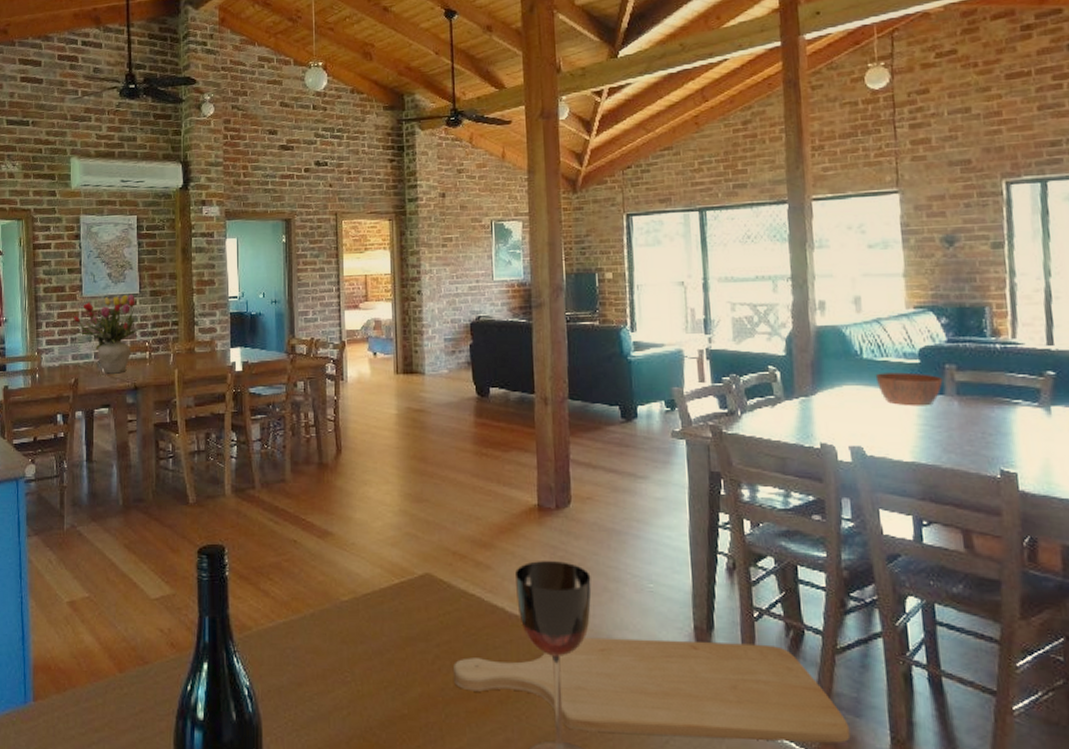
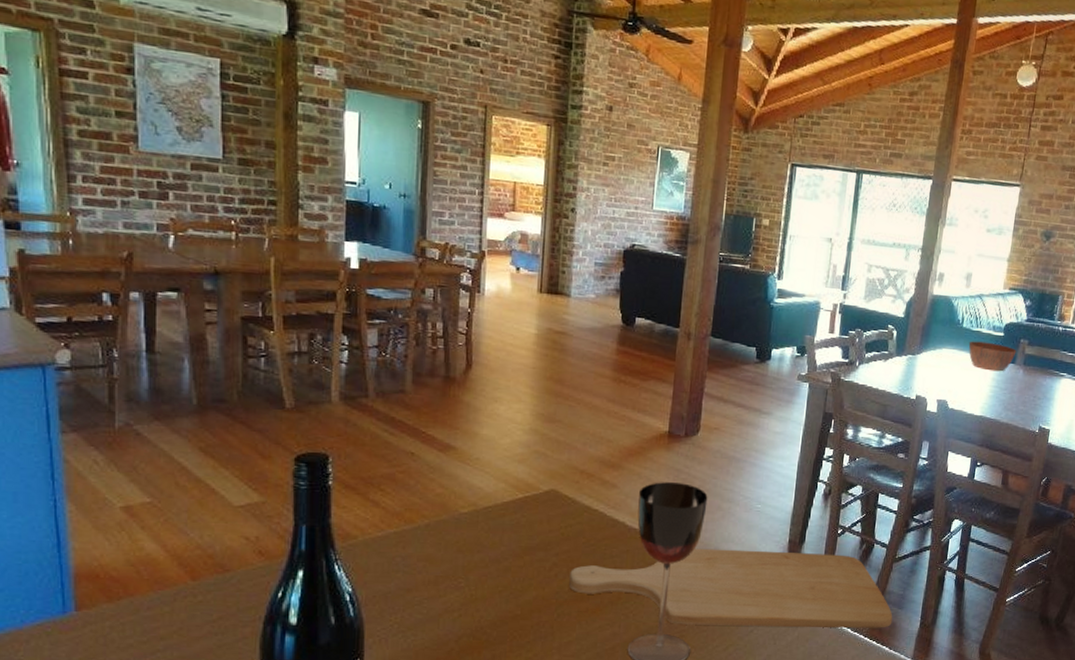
flower arrangement: present [72,294,139,374] -> none [122,156,222,253]

